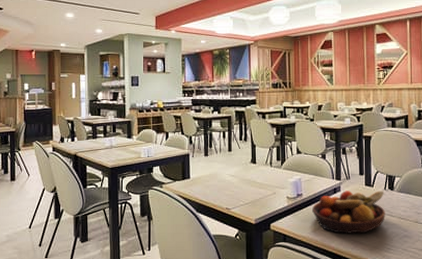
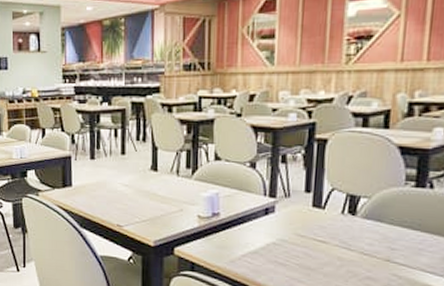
fruit bowl: present [312,190,385,234] -> none [232,212,341,270]

